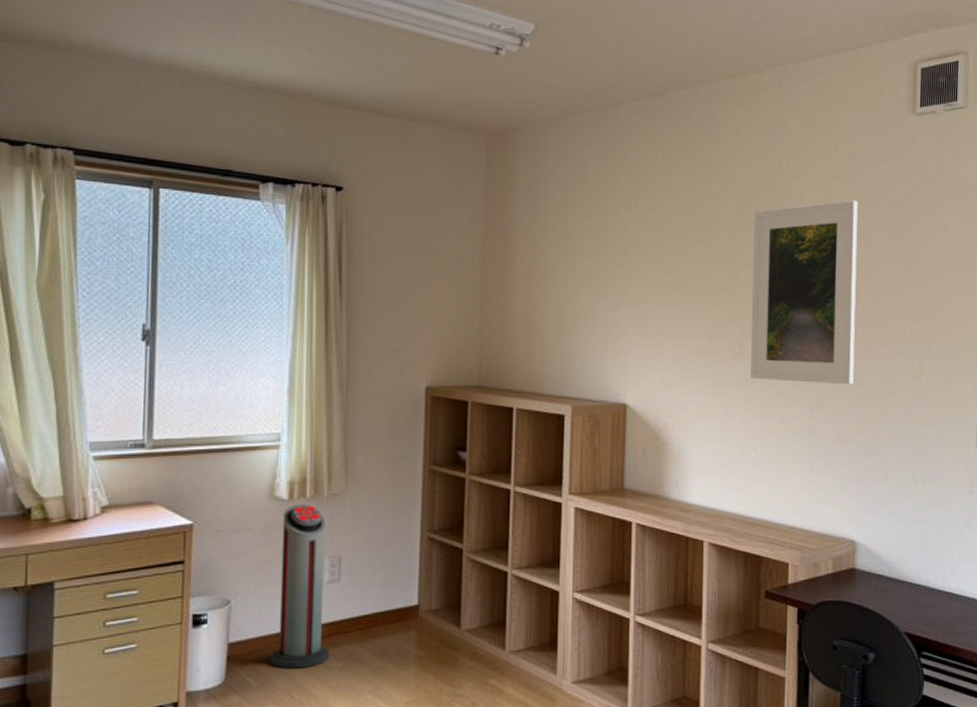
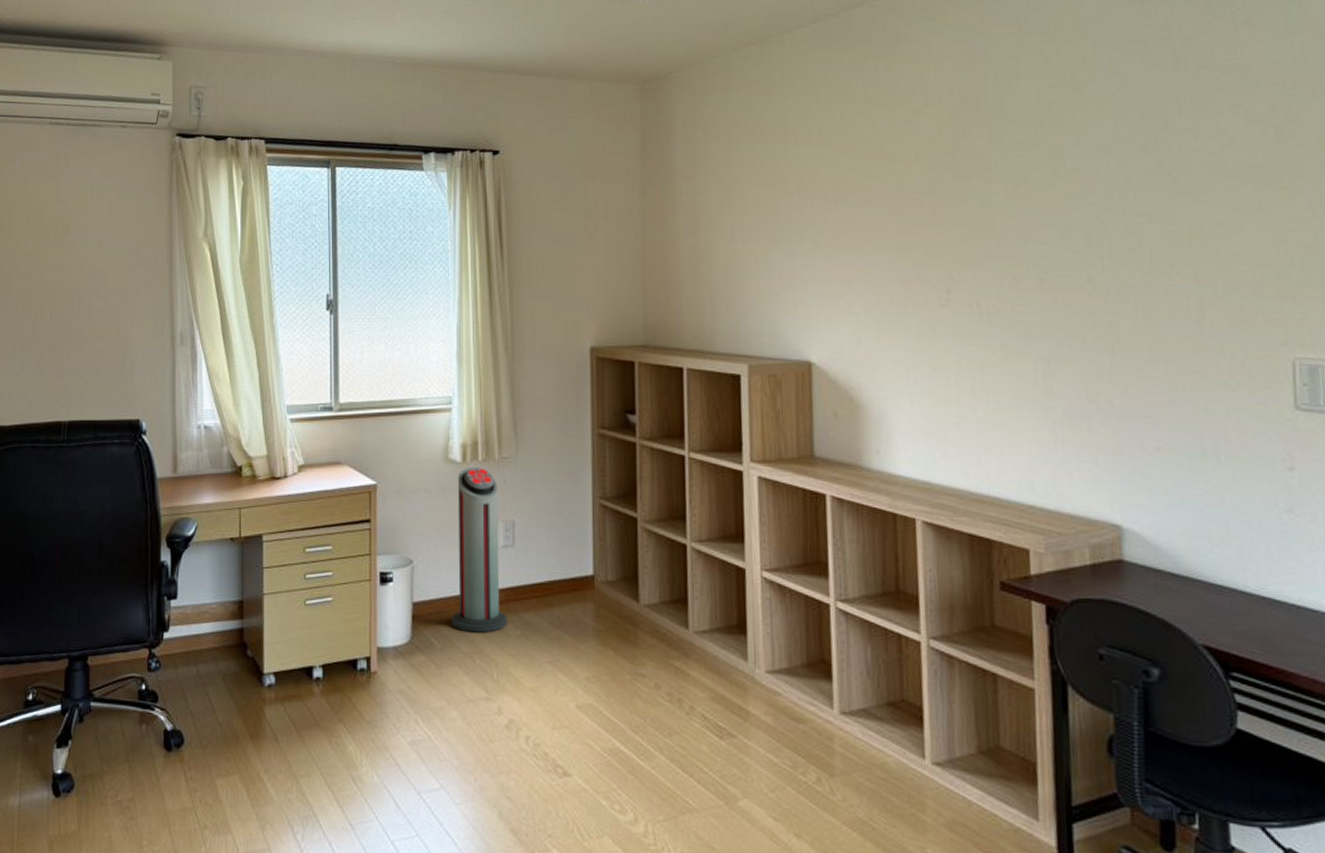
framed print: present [750,200,858,385] -> none [955,110,1104,334]

